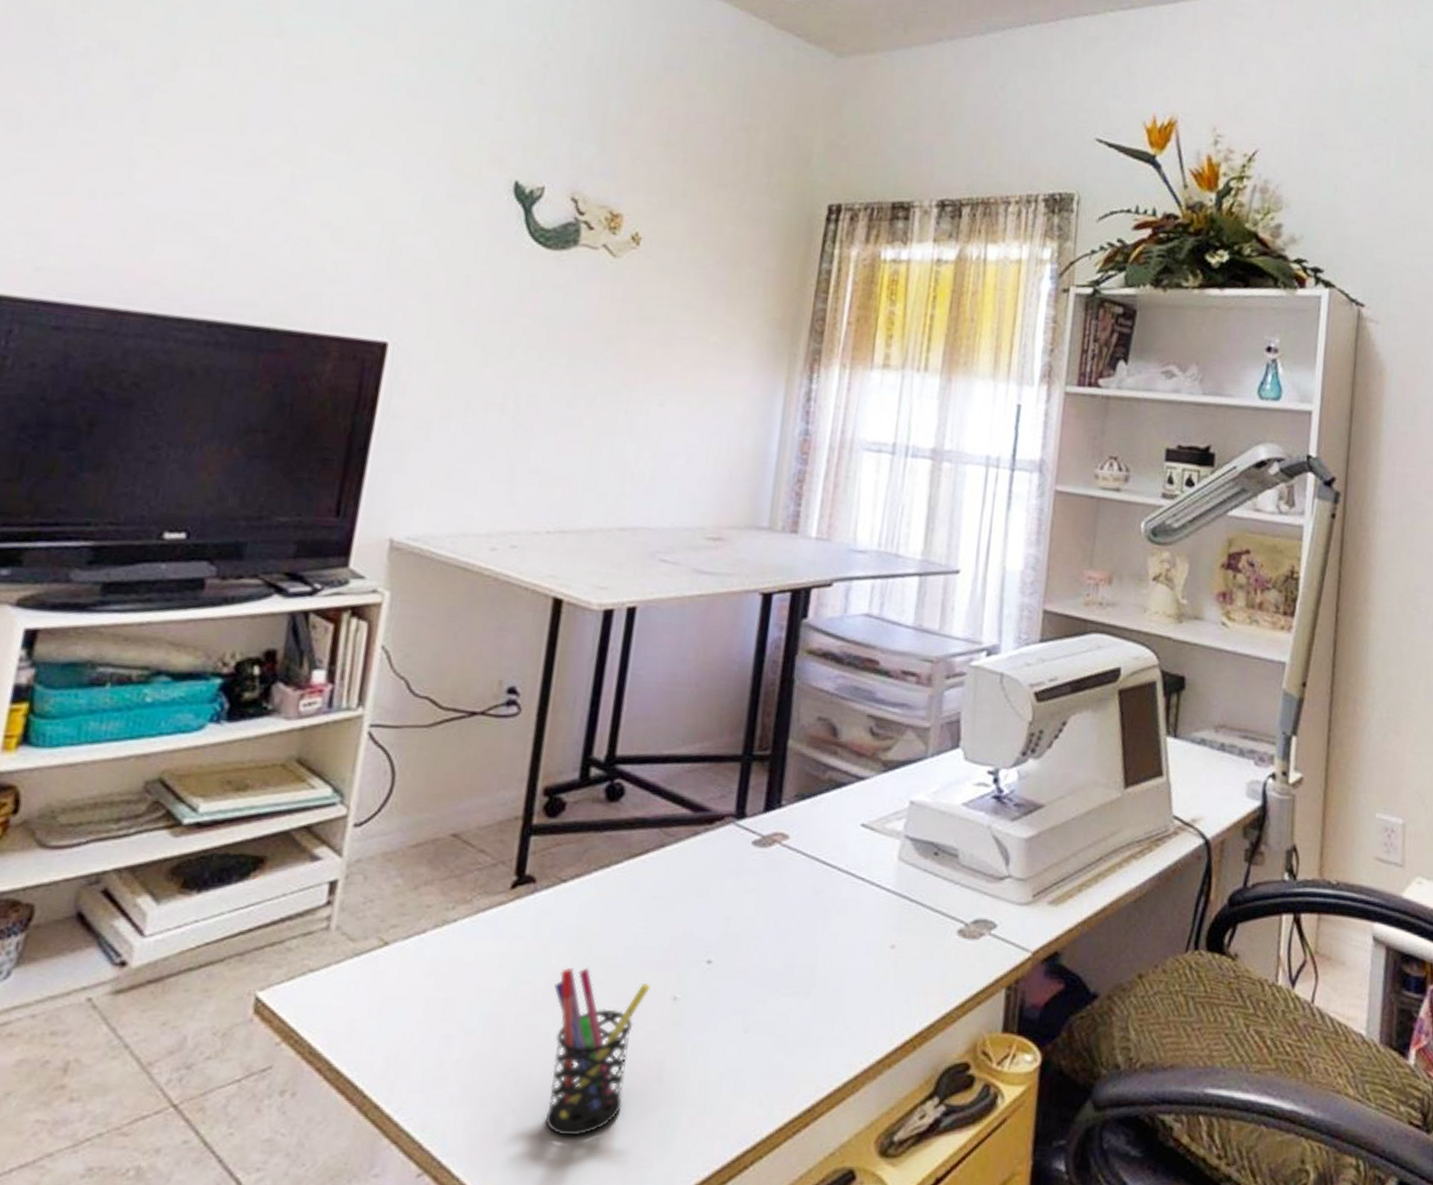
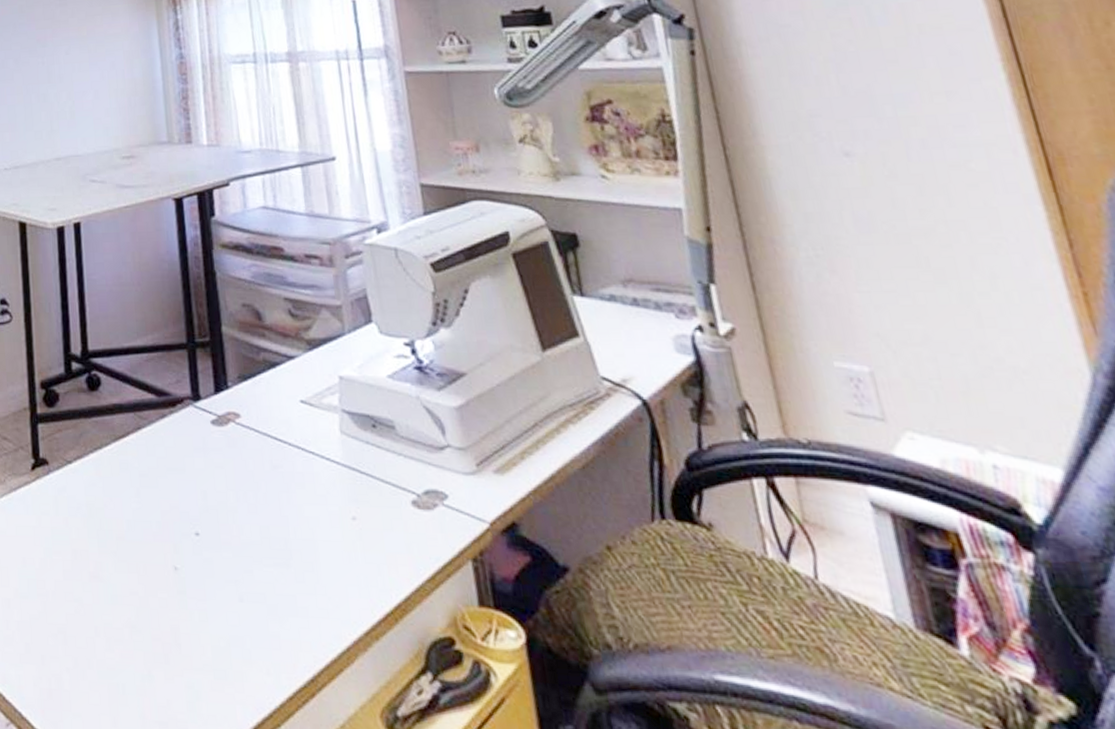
pen holder: present [546,967,650,1136] -> none [79,540,154,696]

